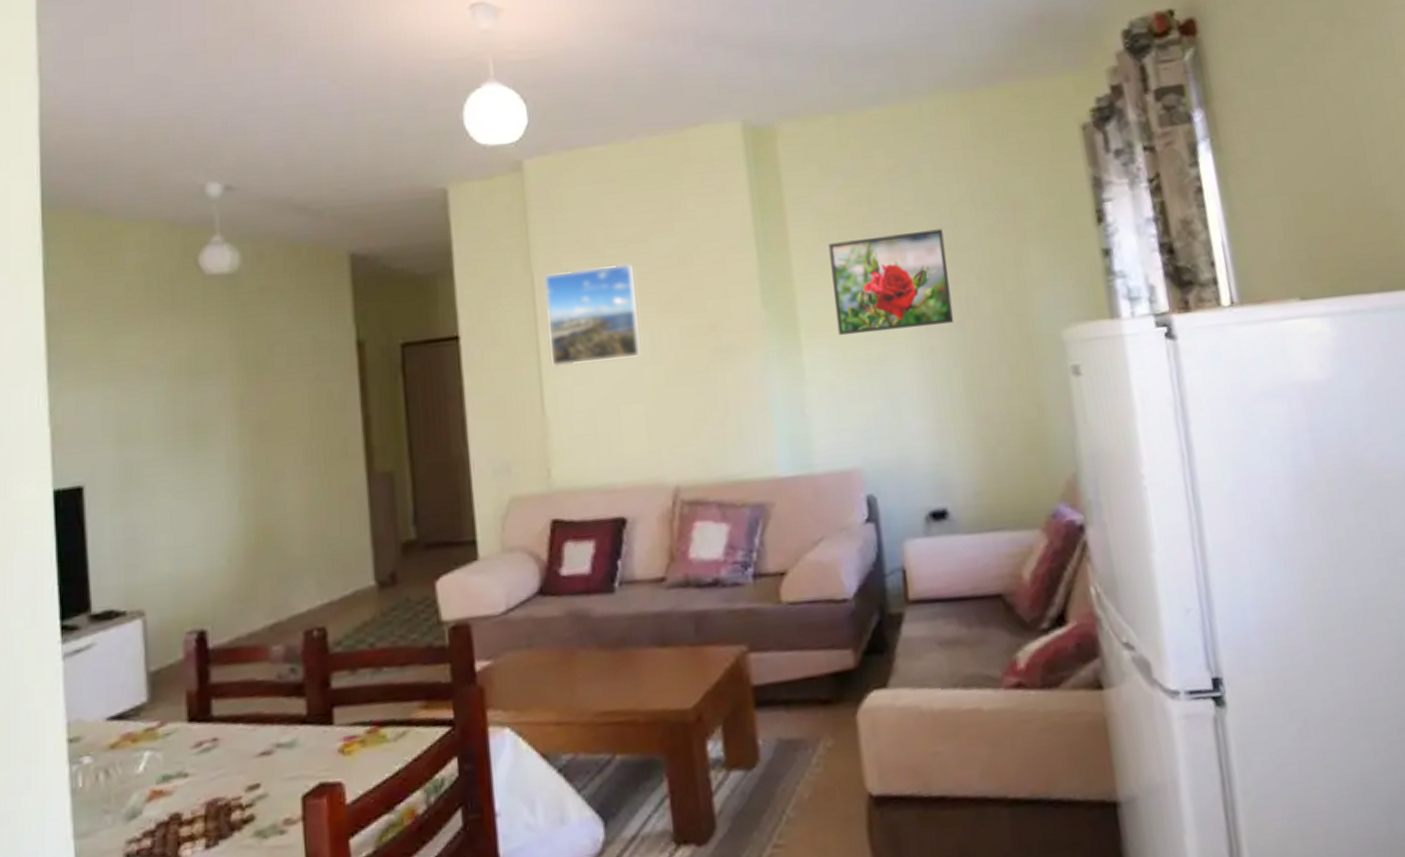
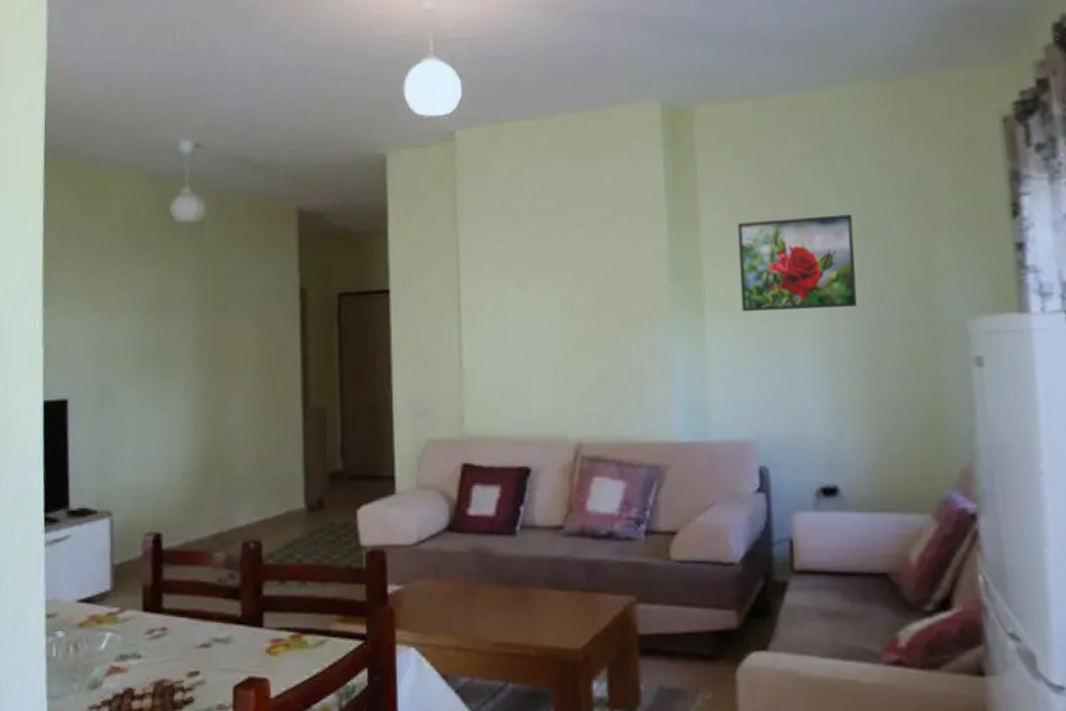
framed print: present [543,264,641,367] -> none [467,232,553,324]

